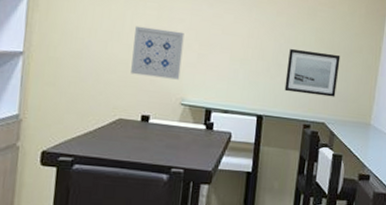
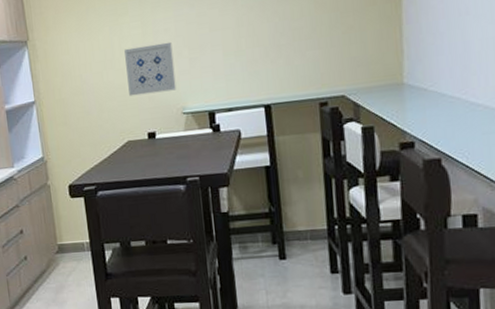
wall art: present [284,48,341,97] -> none [287,15,352,73]

